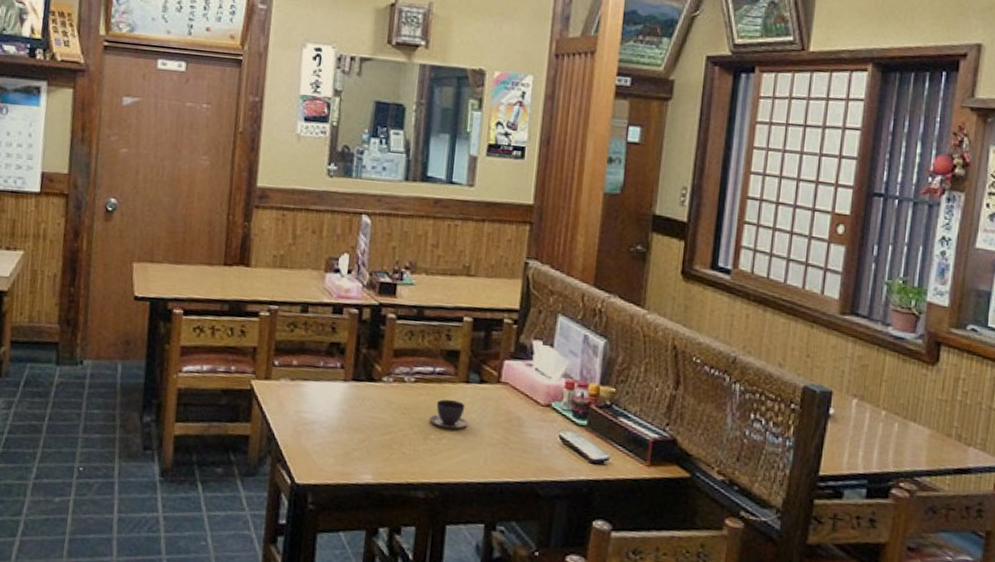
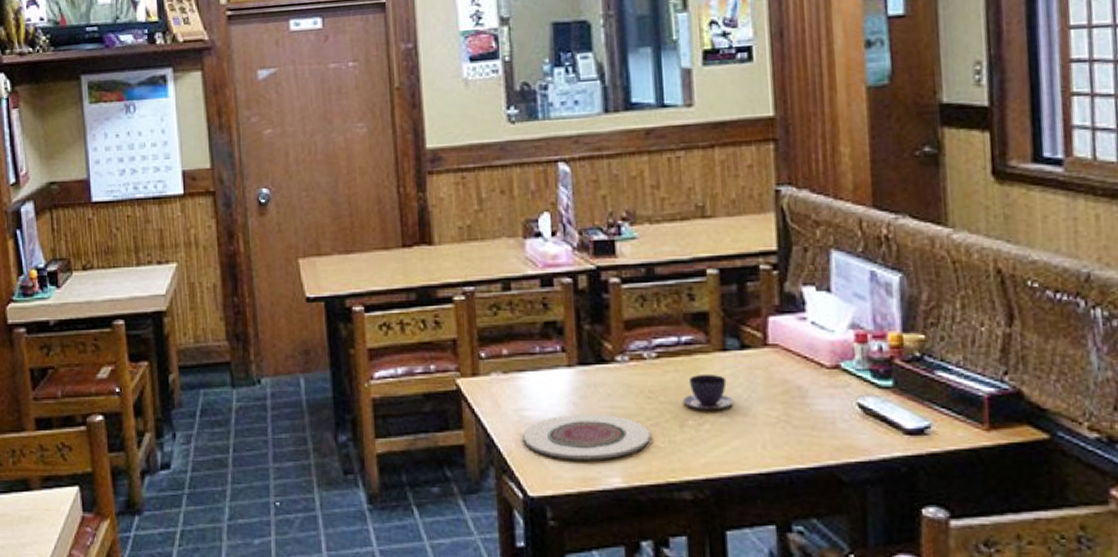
plate: none [298,419,401,459] -> present [523,413,651,460]

